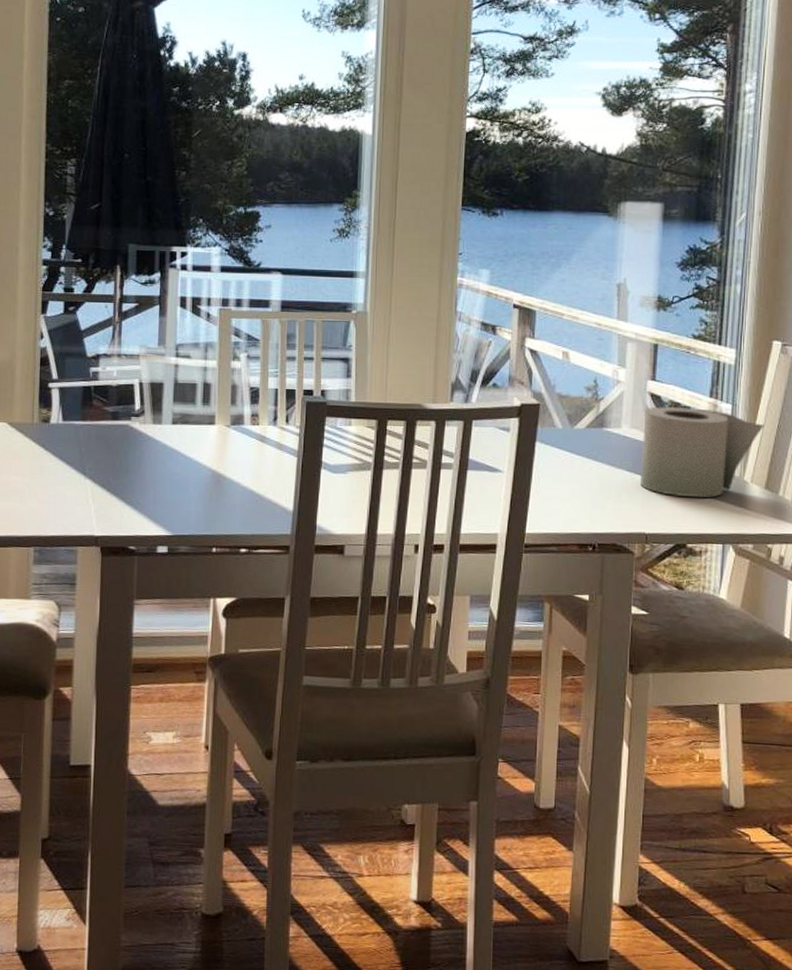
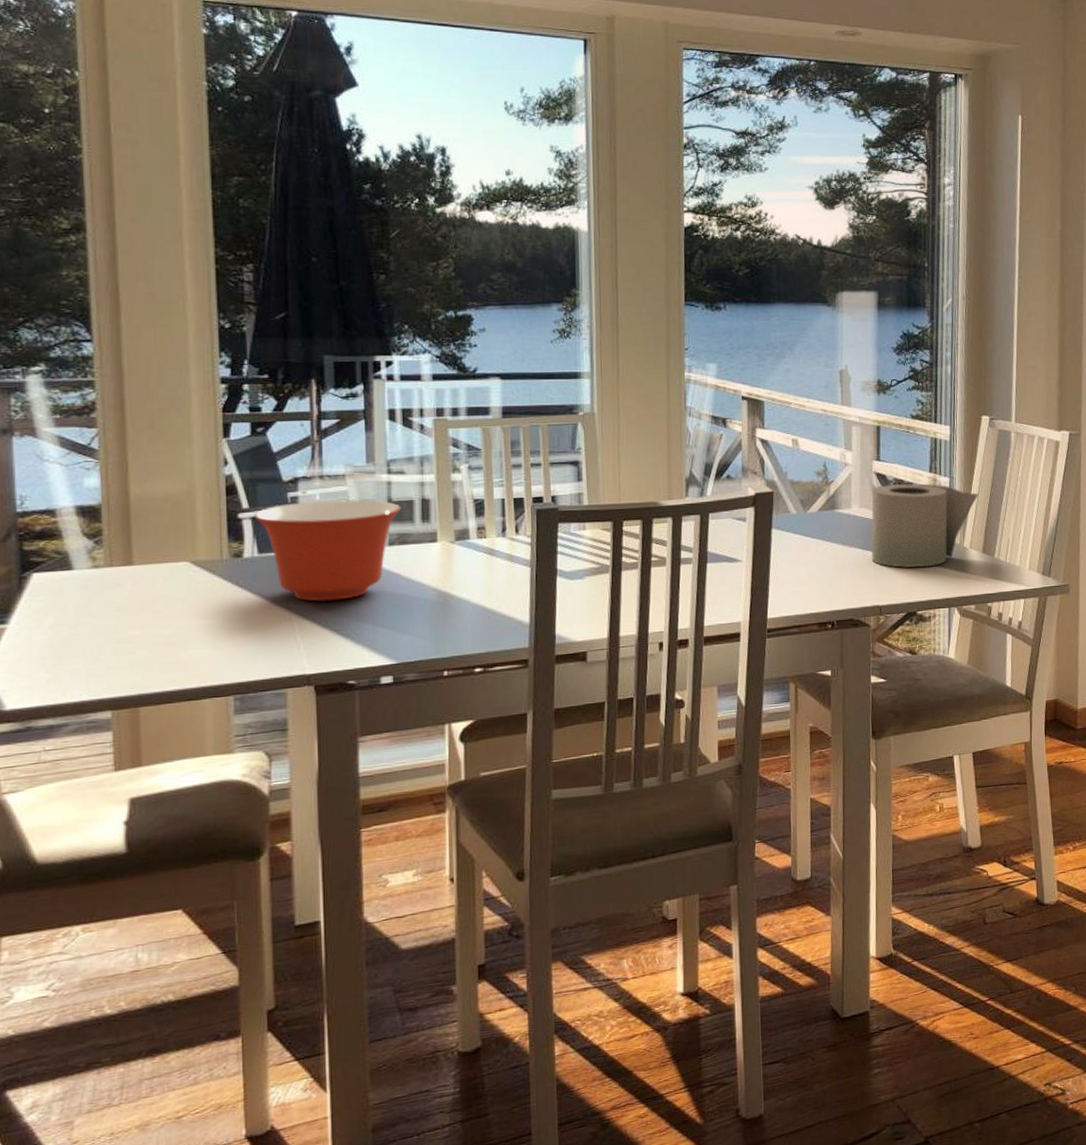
mixing bowl: none [61,377,186,471] -> present [254,500,402,602]

